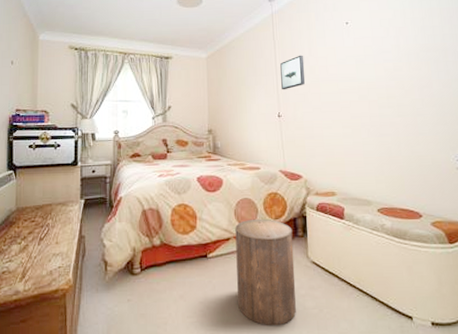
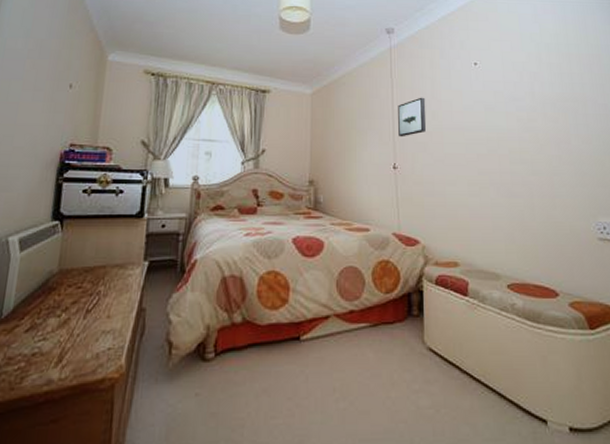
stool: present [235,218,296,326] -> none [335,292,408,431]

